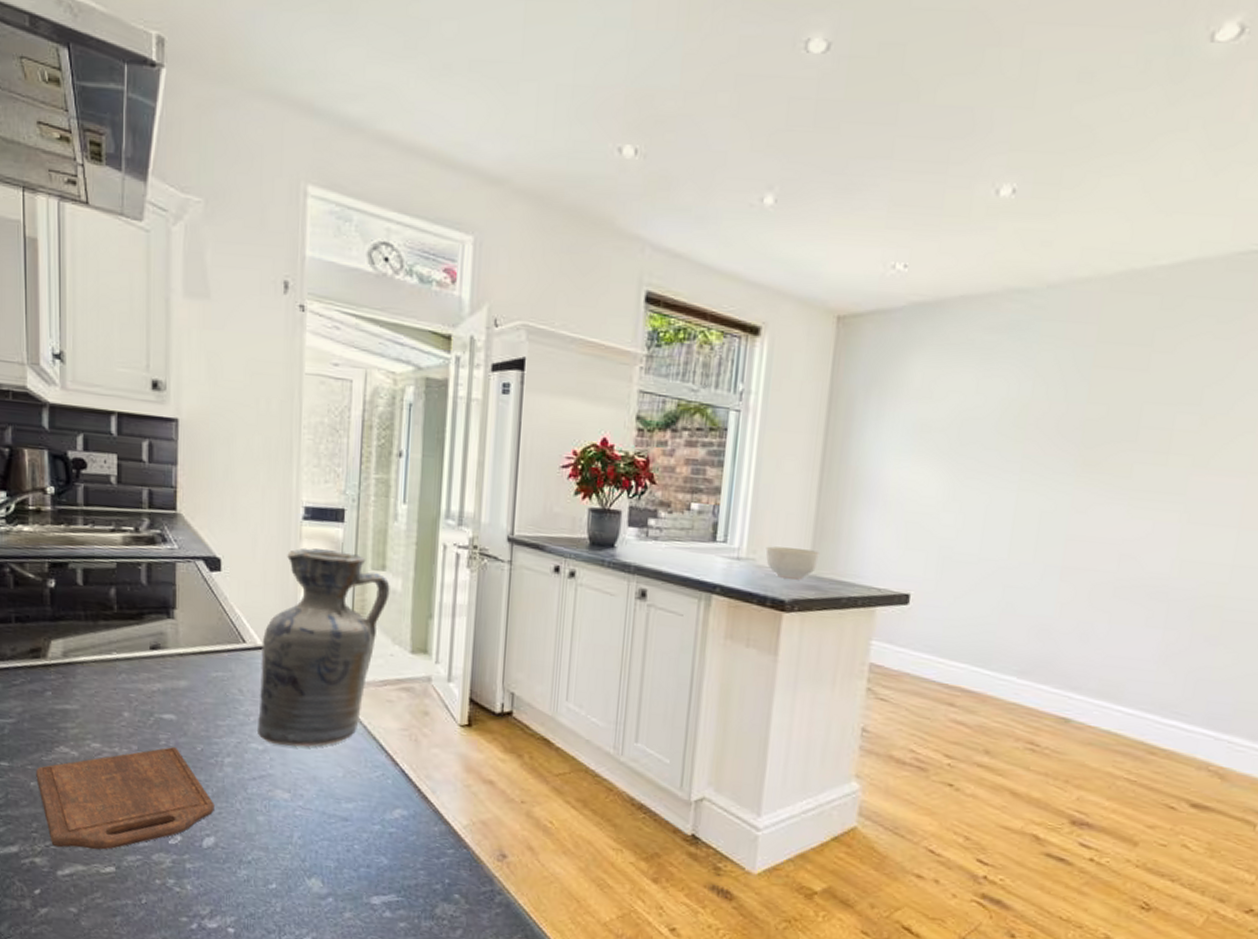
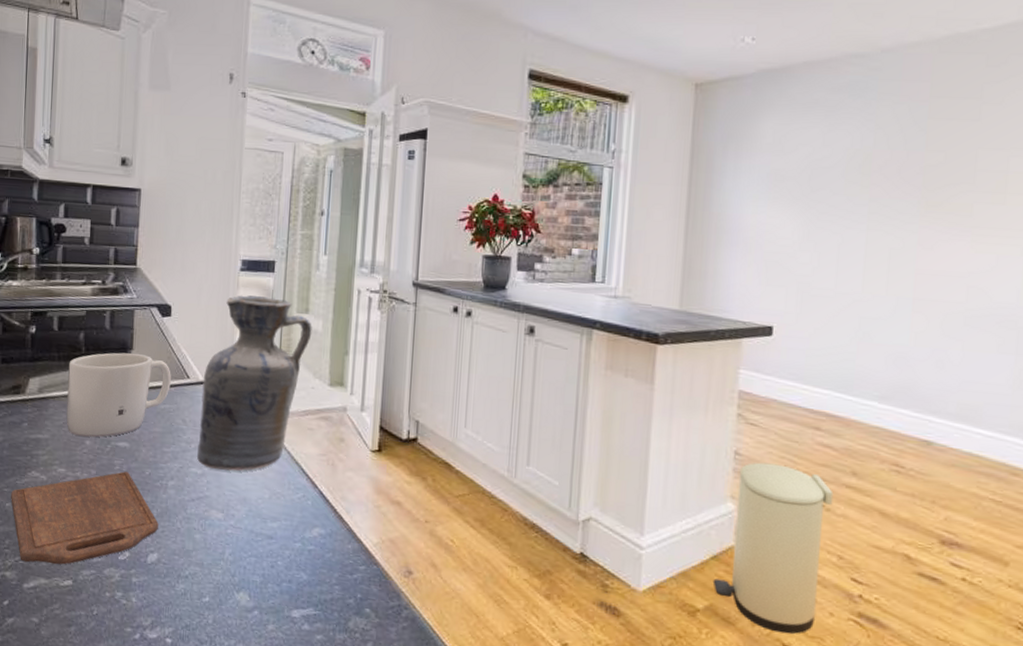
mug: none [99,611,224,709] -> present [66,352,171,438]
bowl: present [766,546,819,580] -> none [640,285,688,315]
pedal bin: none [832,739,964,916] -> present [712,462,834,634]

